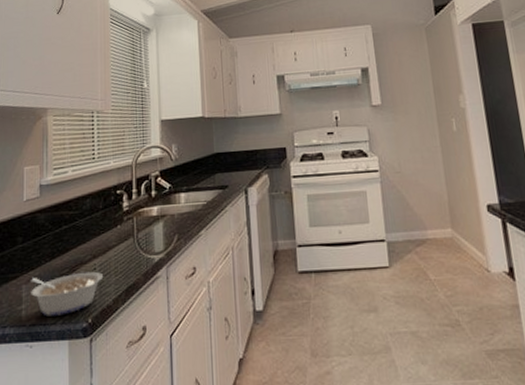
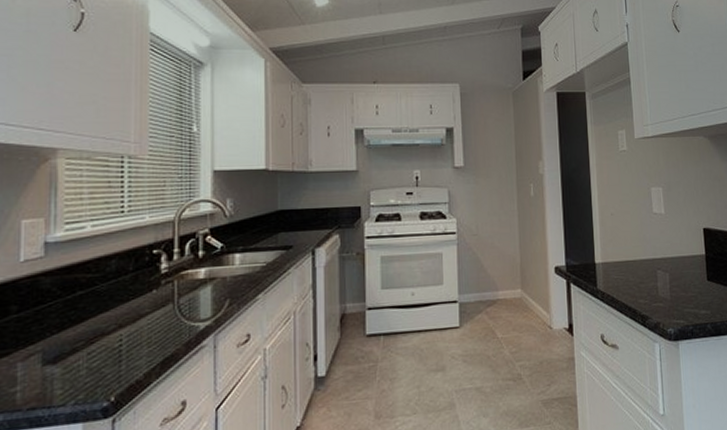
legume: present [30,271,104,316] -> none [28,343,133,398]

